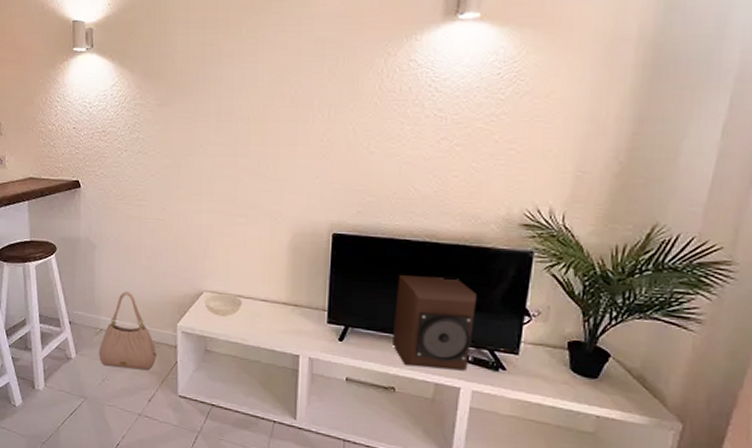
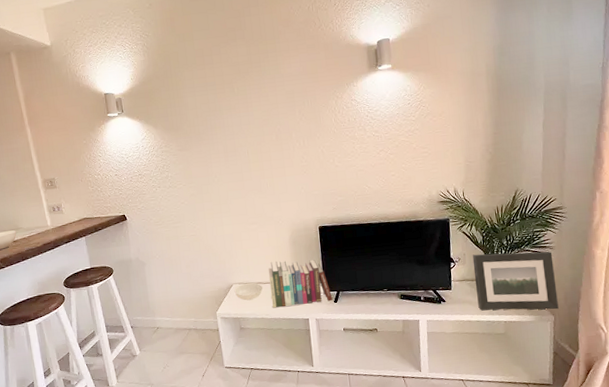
handbag: present [98,291,157,369] -> none [157,294,204,355]
books: none [251,271,337,338] -> present [268,260,333,308]
speaker: present [391,275,476,371] -> none [367,245,422,312]
picture frame: none [557,310,699,416] -> present [472,251,559,310]

